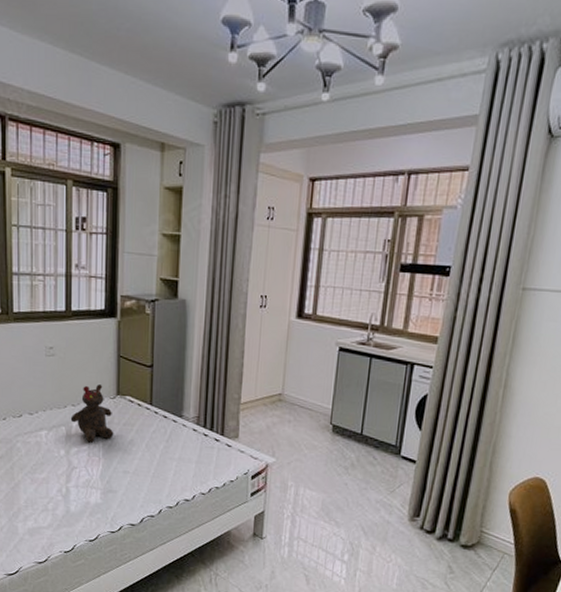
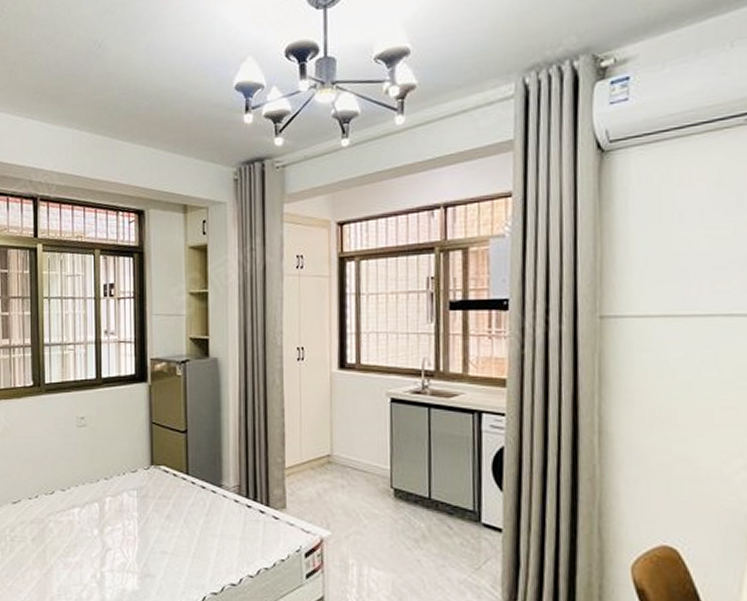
teddy bear: present [70,384,114,443] -> none [103,455,150,520]

